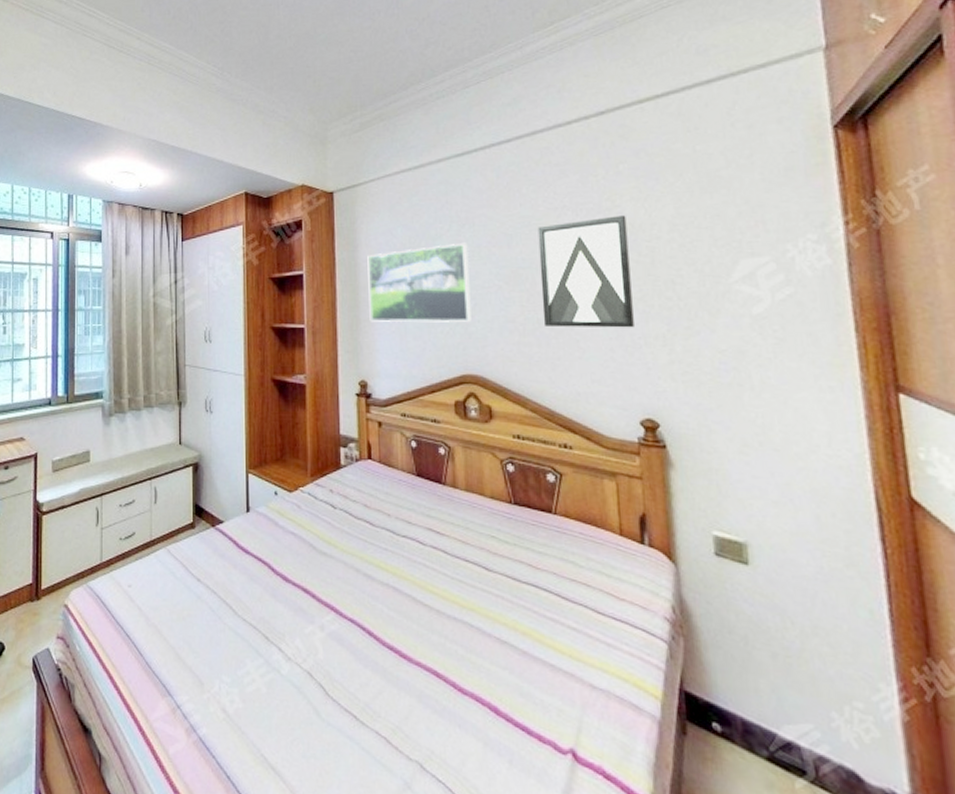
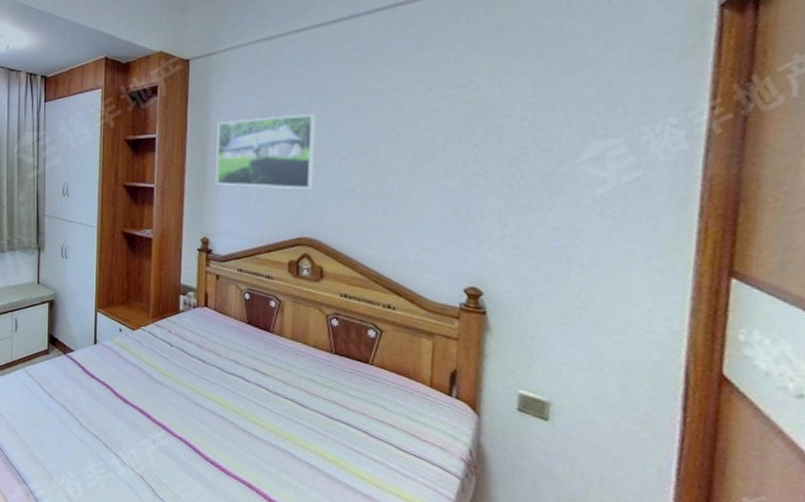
wall art: present [537,215,634,328] -> none [382,92,480,202]

